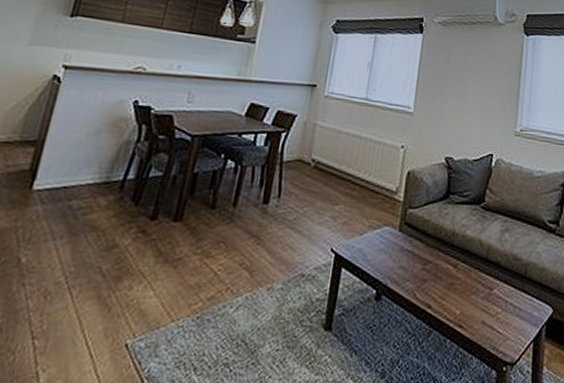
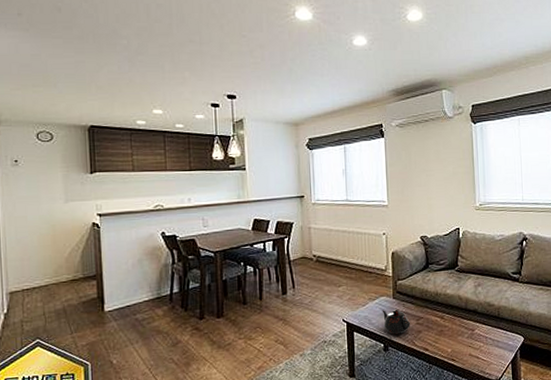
teapot: none [380,244,414,280] -> present [382,309,410,335]

